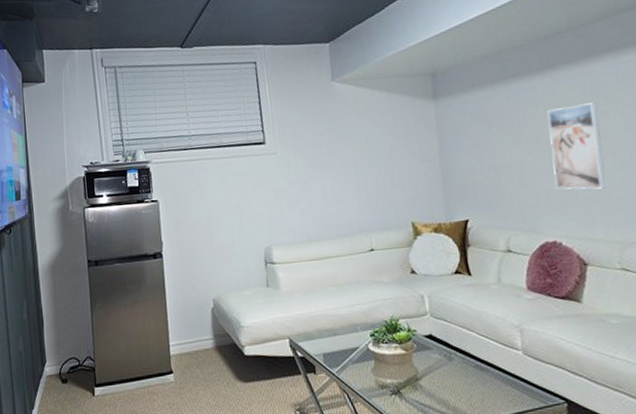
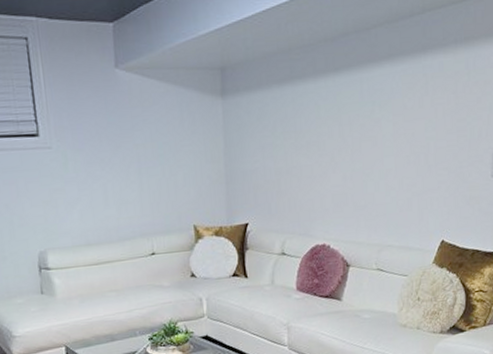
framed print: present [547,102,606,190] -> none [327,109,372,195]

